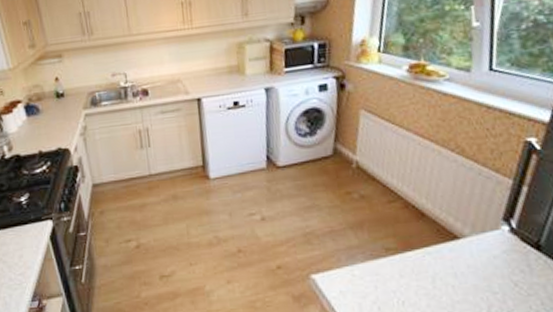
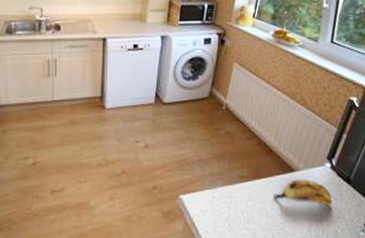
banana: none [434,248,519,281] -> present [274,179,333,206]

